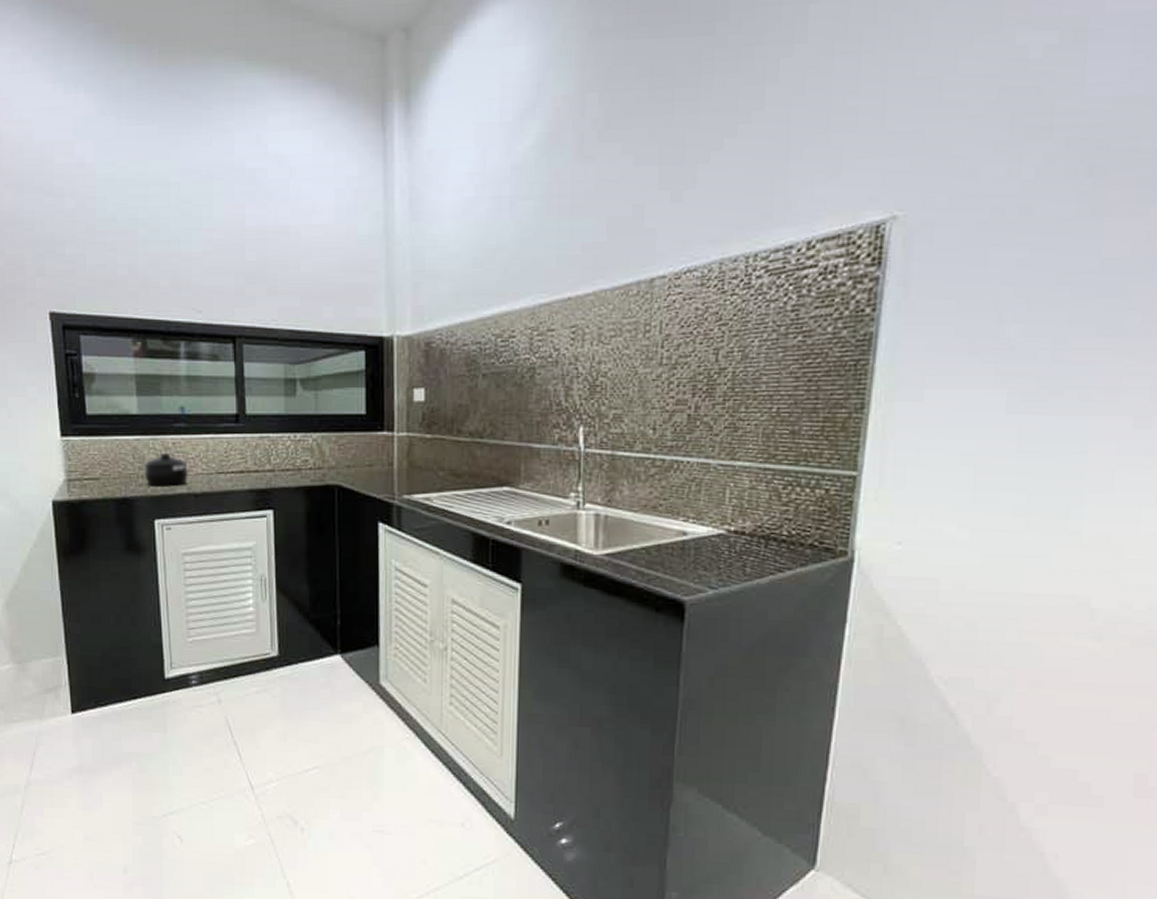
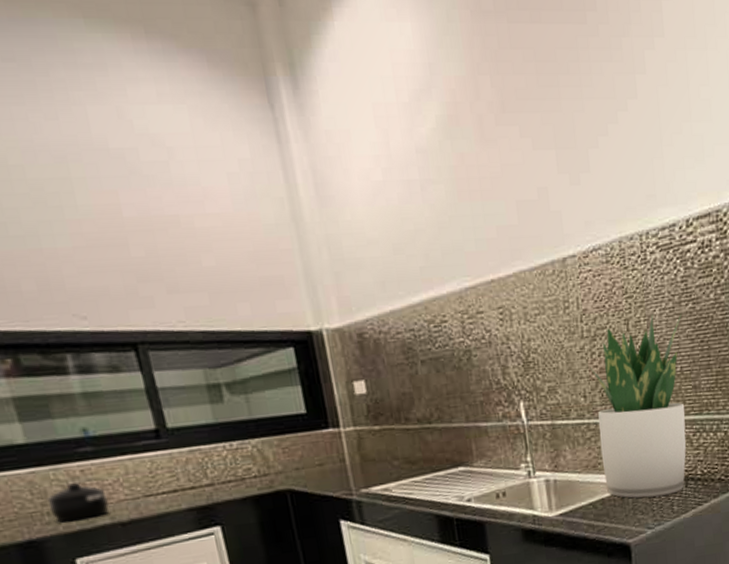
planter: none [664,345,787,553] -> present [590,313,687,499]

